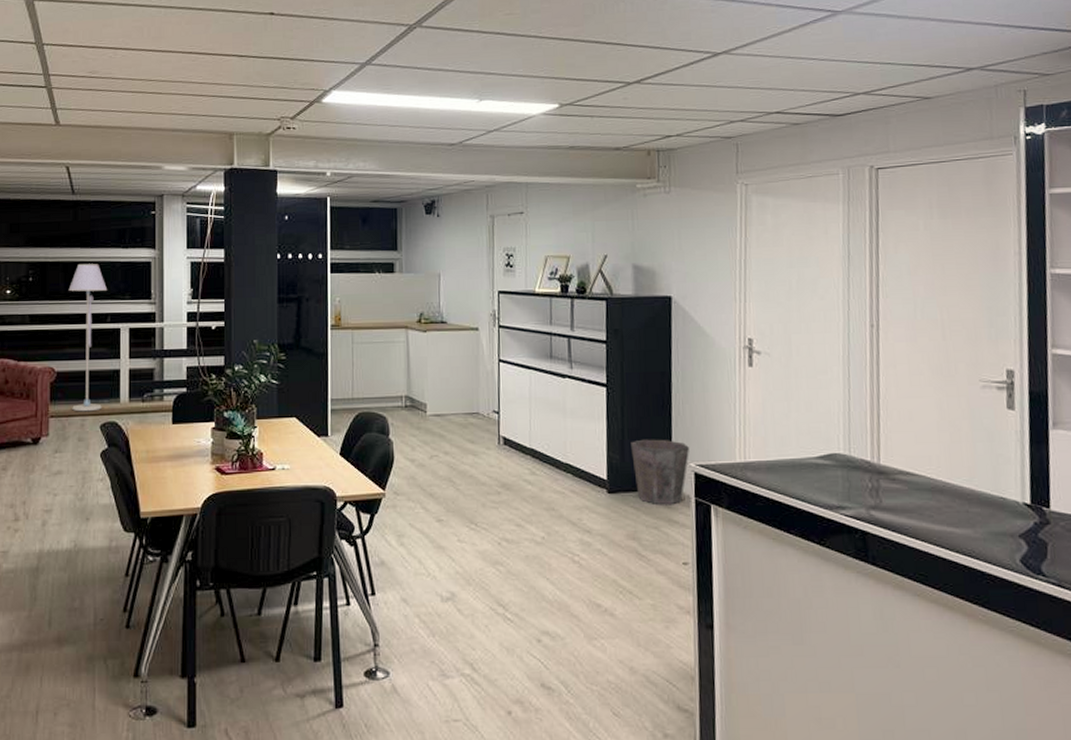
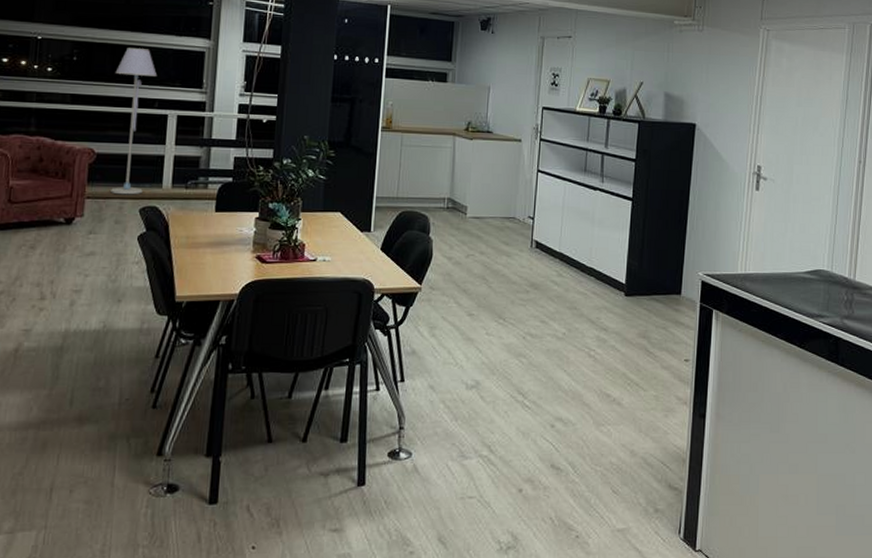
waste bin: present [631,439,689,505] -> none [649,249,699,309]

